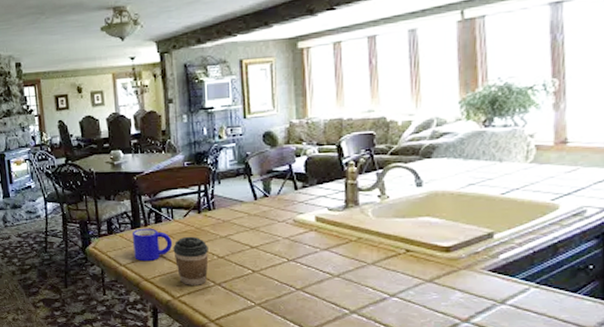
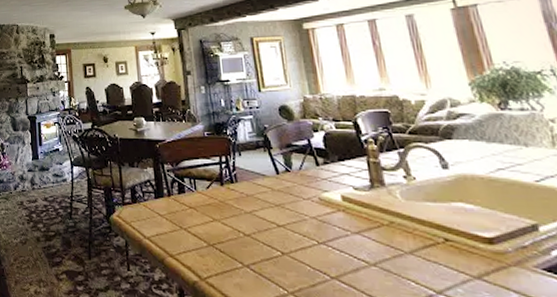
mug: present [131,228,173,262] -> none [155,198,197,235]
coffee cup: present [173,236,209,285] -> none [197,209,235,266]

